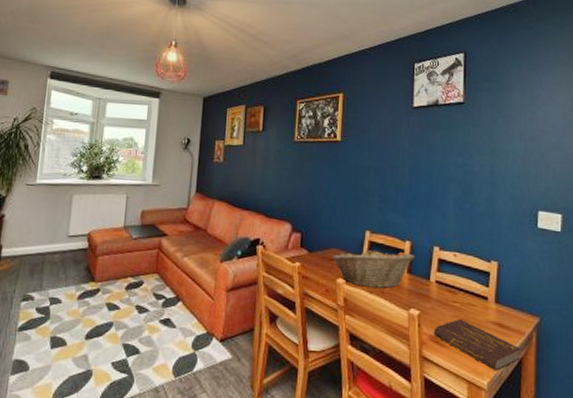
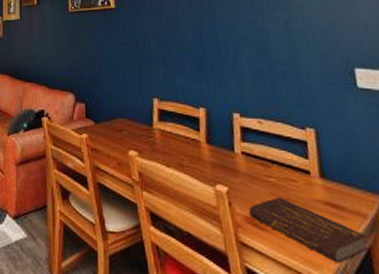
fruit basket: present [331,248,415,288] -> none [120,117,213,161]

